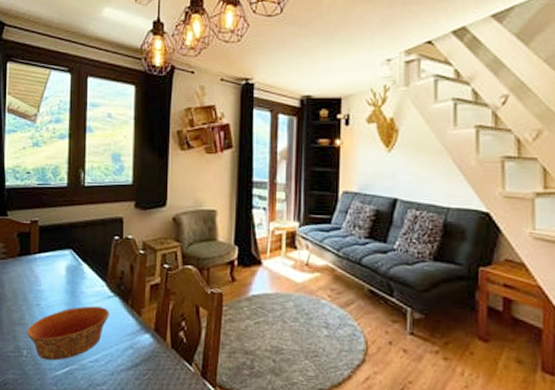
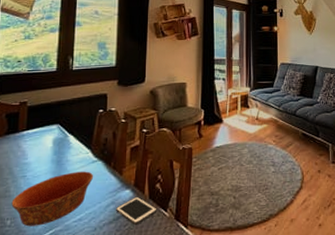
cell phone: none [133,343,181,377] -> present [115,196,157,226]

